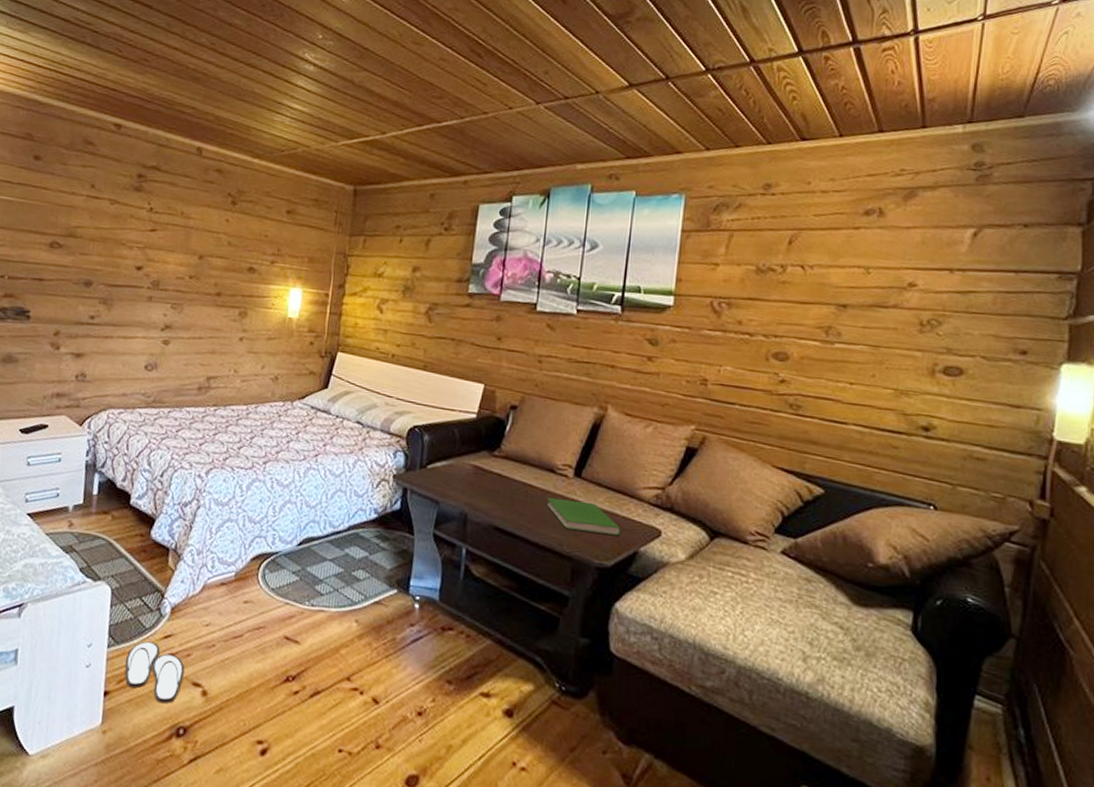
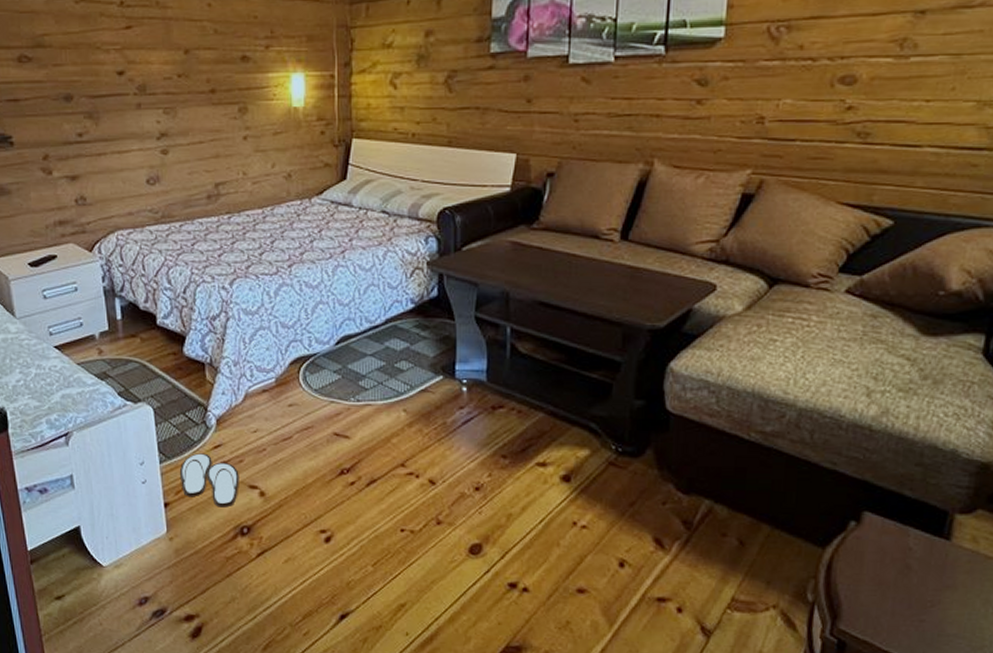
hardcover book: present [546,497,622,535] -> none [592,264,674,295]

